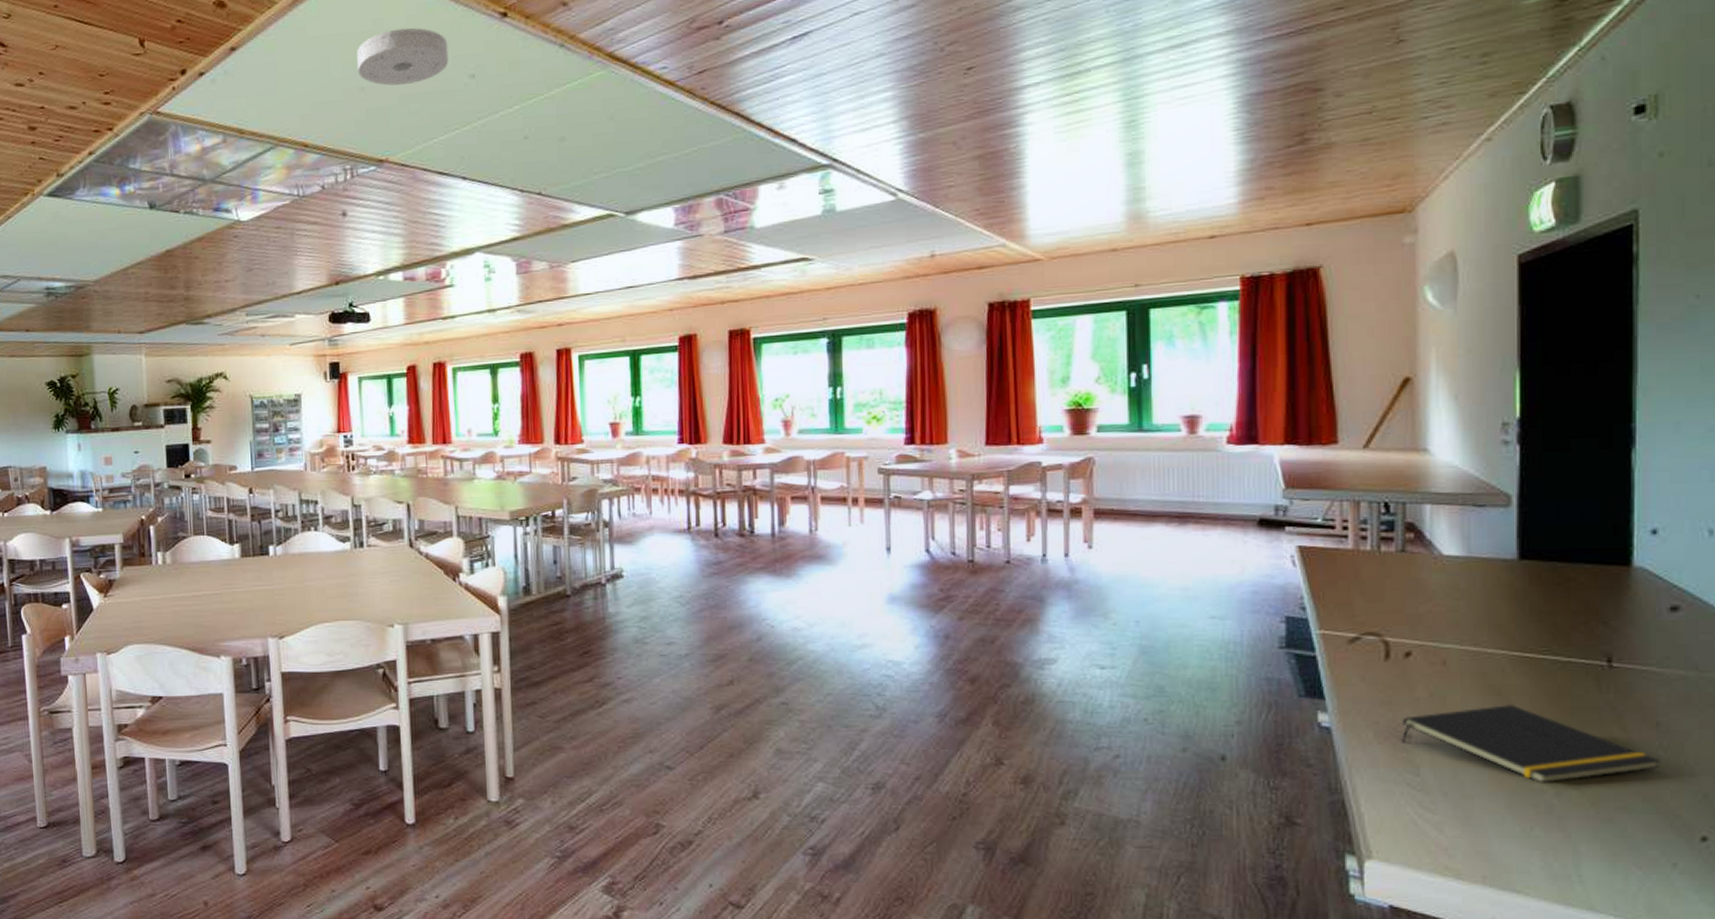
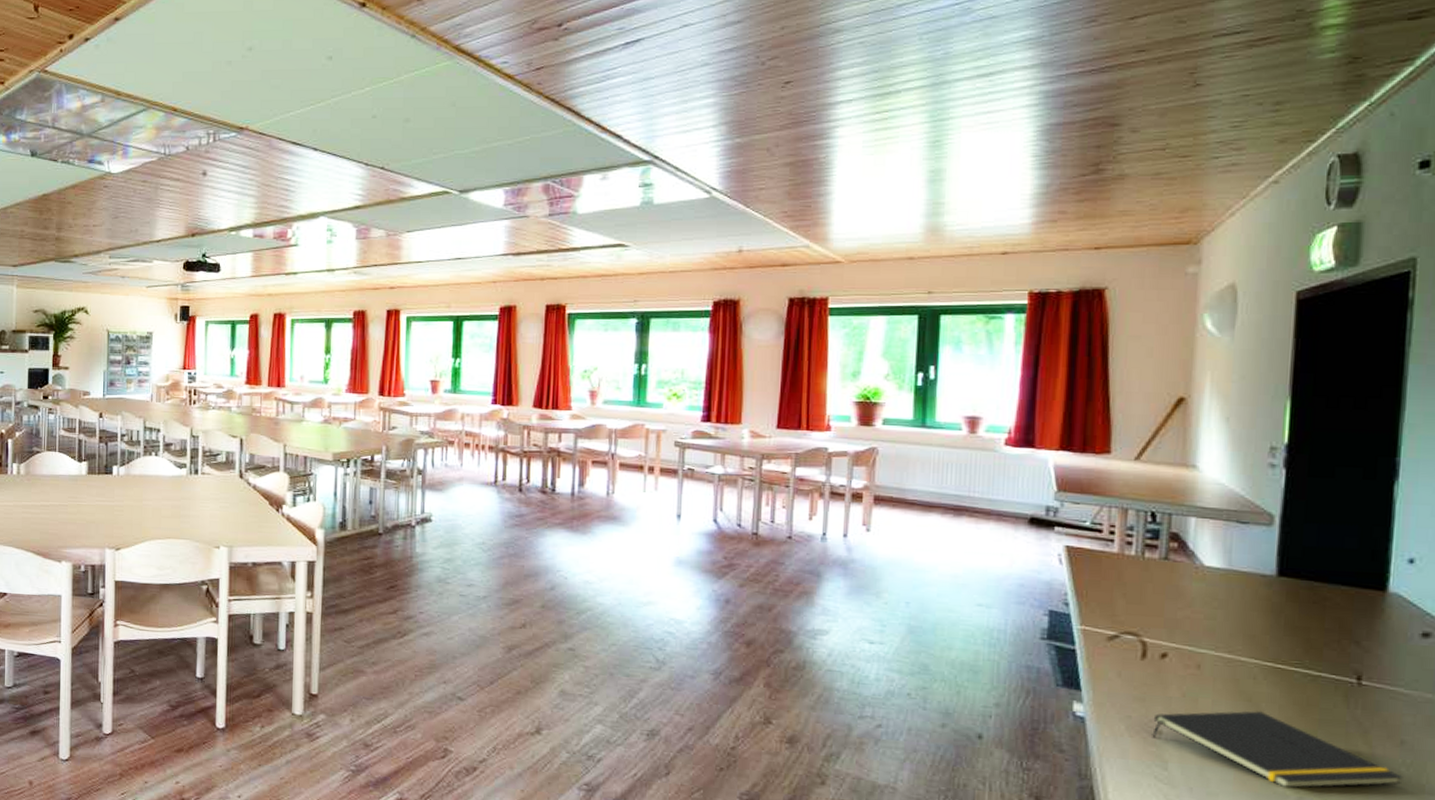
smoke detector: present [357,27,449,86] -> none [227,11,310,61]

